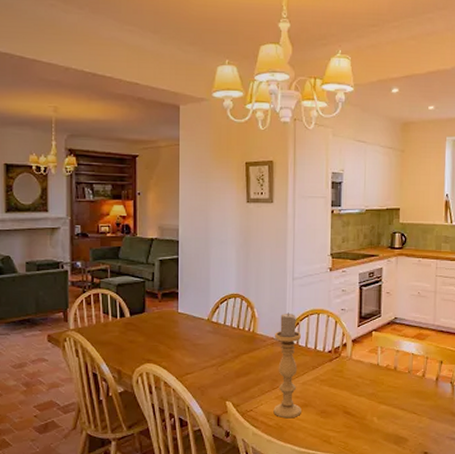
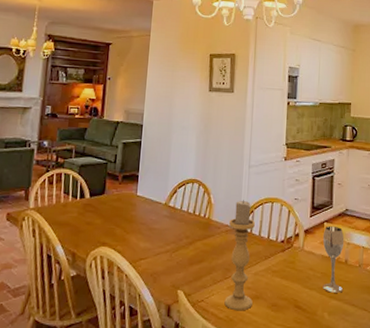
wineglass: none [371,334,394,398] -> present [322,225,345,293]

